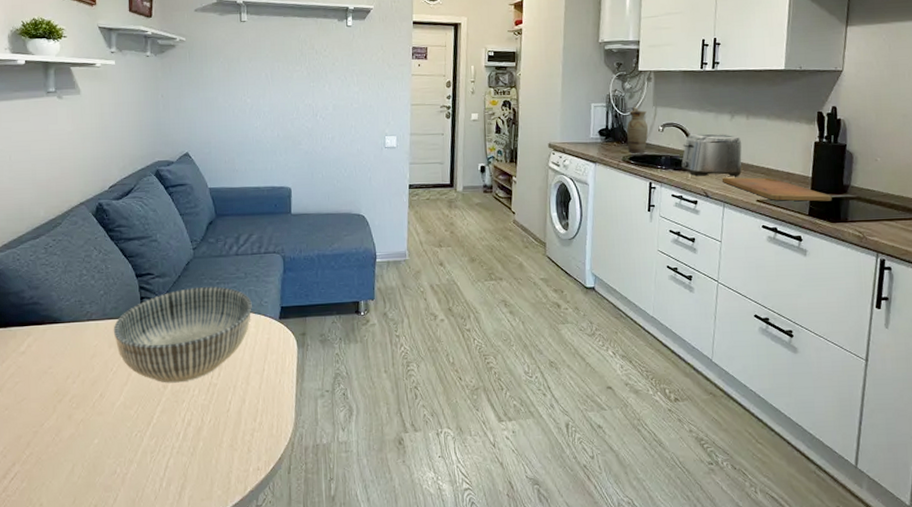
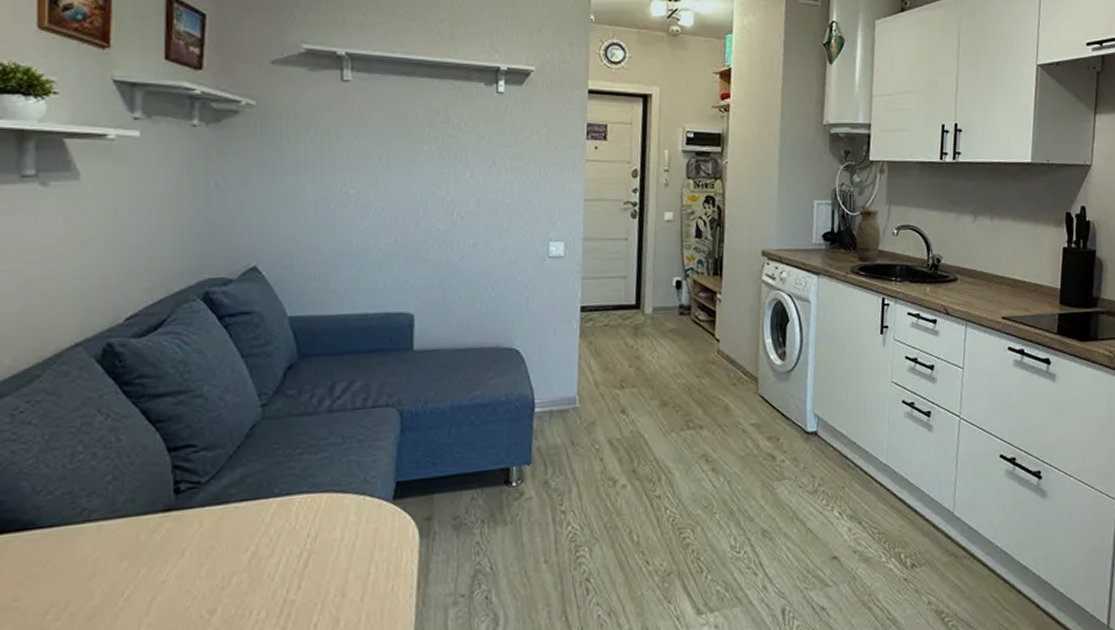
bowl: present [113,287,252,383] -> none [127,458,352,607]
toaster: present [681,133,742,177] -> none [918,237,986,290]
cutting board: present [723,177,832,202] -> none [965,290,1082,318]

